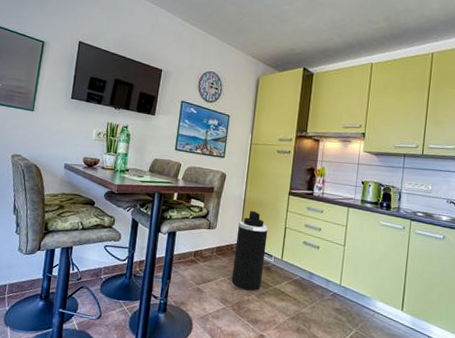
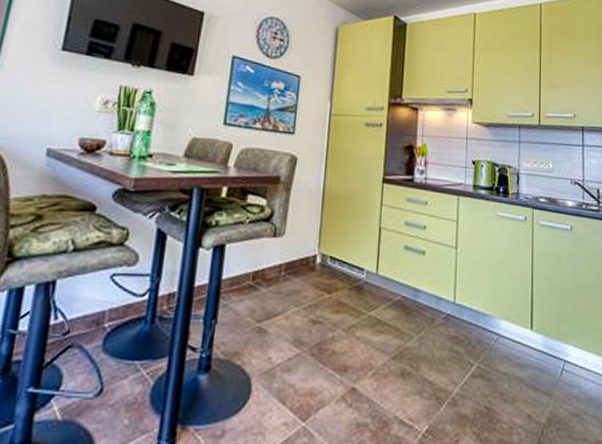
trash can: present [231,210,268,291] -> none [308,206,357,323]

